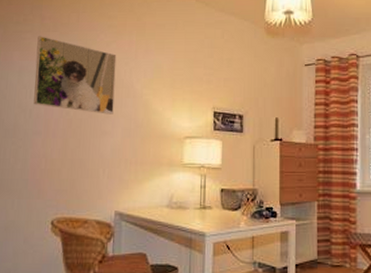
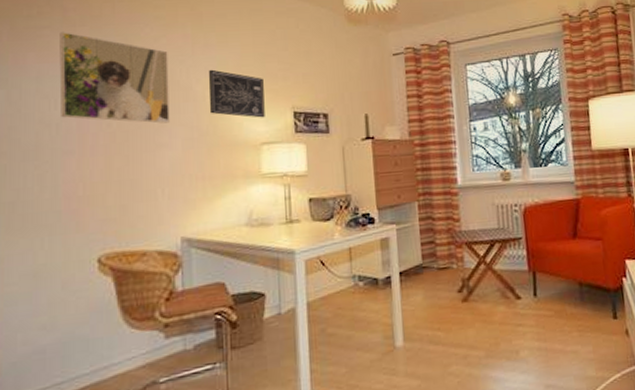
wall art: none [146,71,191,115] -> present [209,69,265,118]

